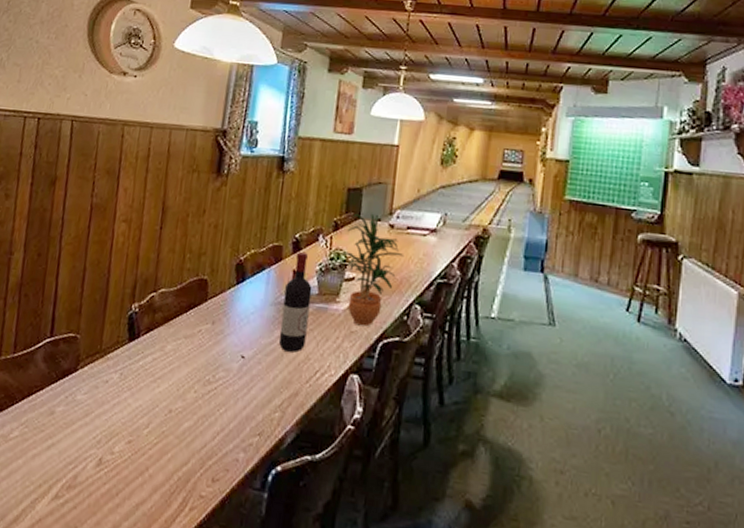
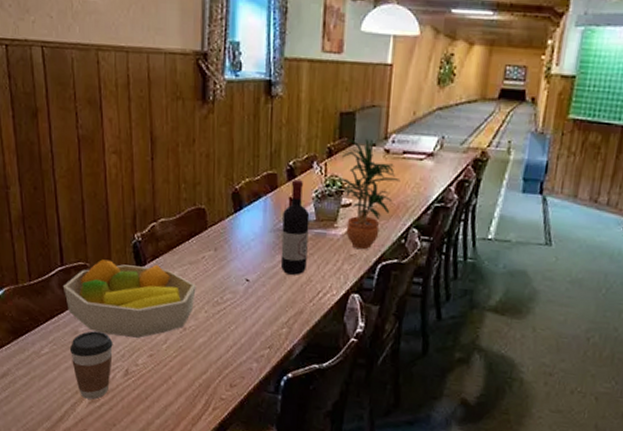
coffee cup: none [41,411,91,495] -> present [69,331,113,399]
fruit bowl: none [47,331,189,421] -> present [62,259,196,338]

